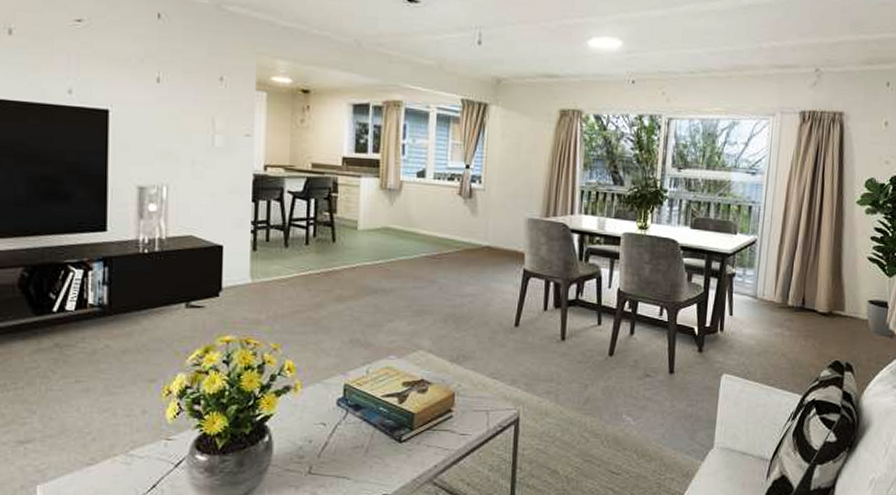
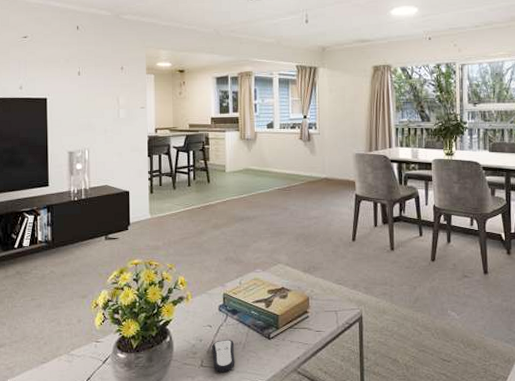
remote control: none [325,441,354,482] -> present [212,340,235,373]

